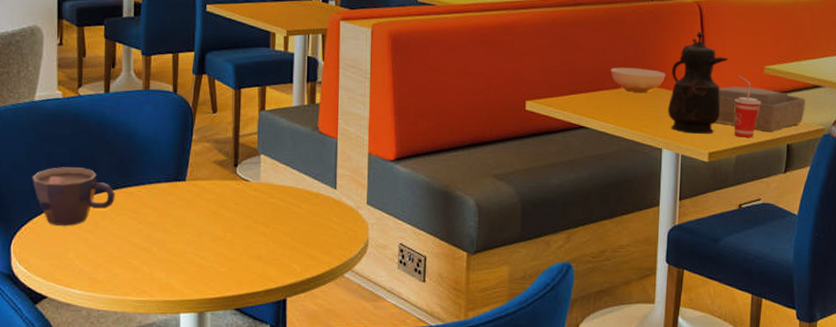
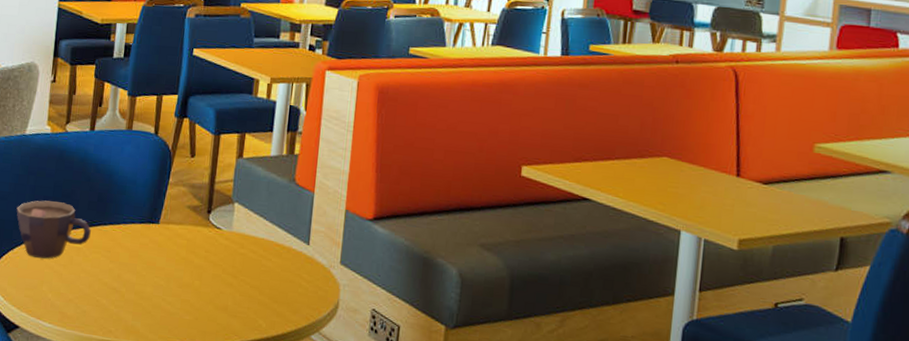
bowl: present [610,67,666,93] -> none [622,135,690,166]
coffeepot: present [667,31,728,134] -> none [689,99,769,218]
napkin holder: present [715,86,806,132] -> none [749,164,867,221]
beverage cup: present [734,75,762,138] -> none [772,152,809,226]

